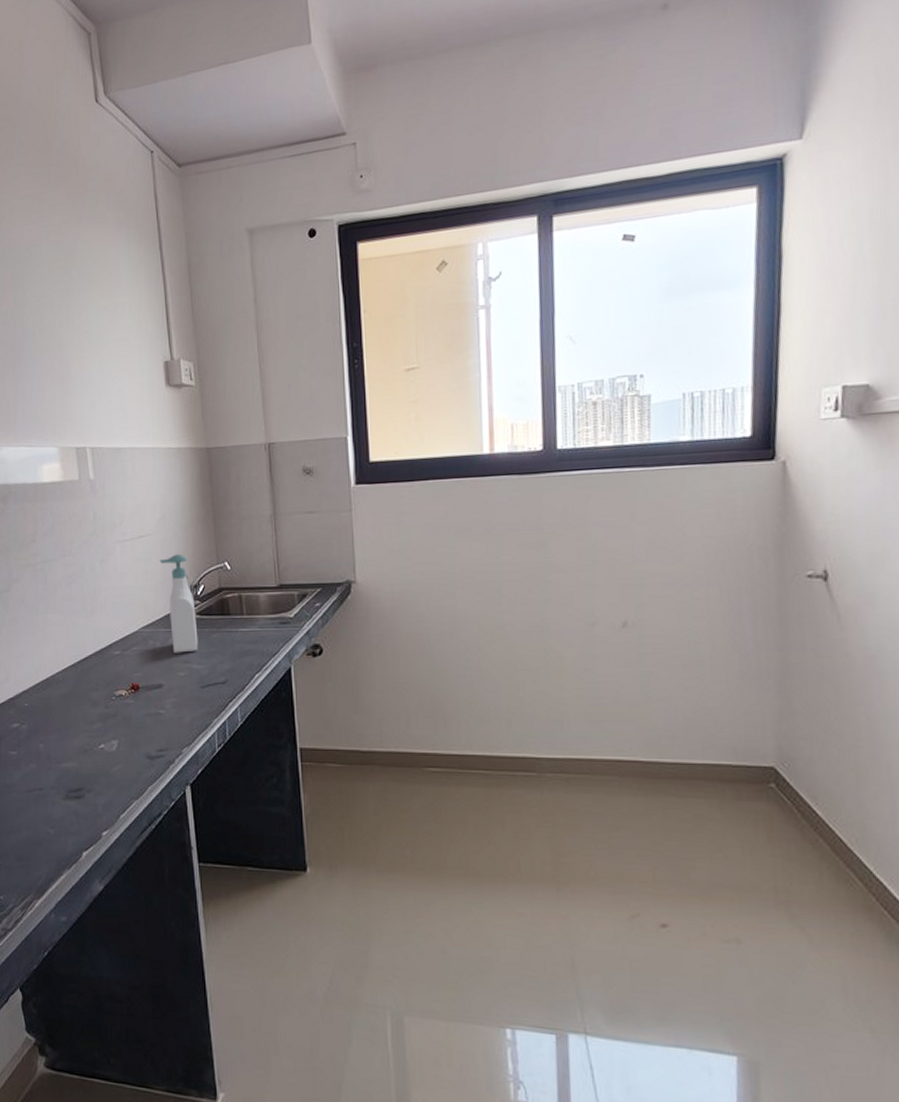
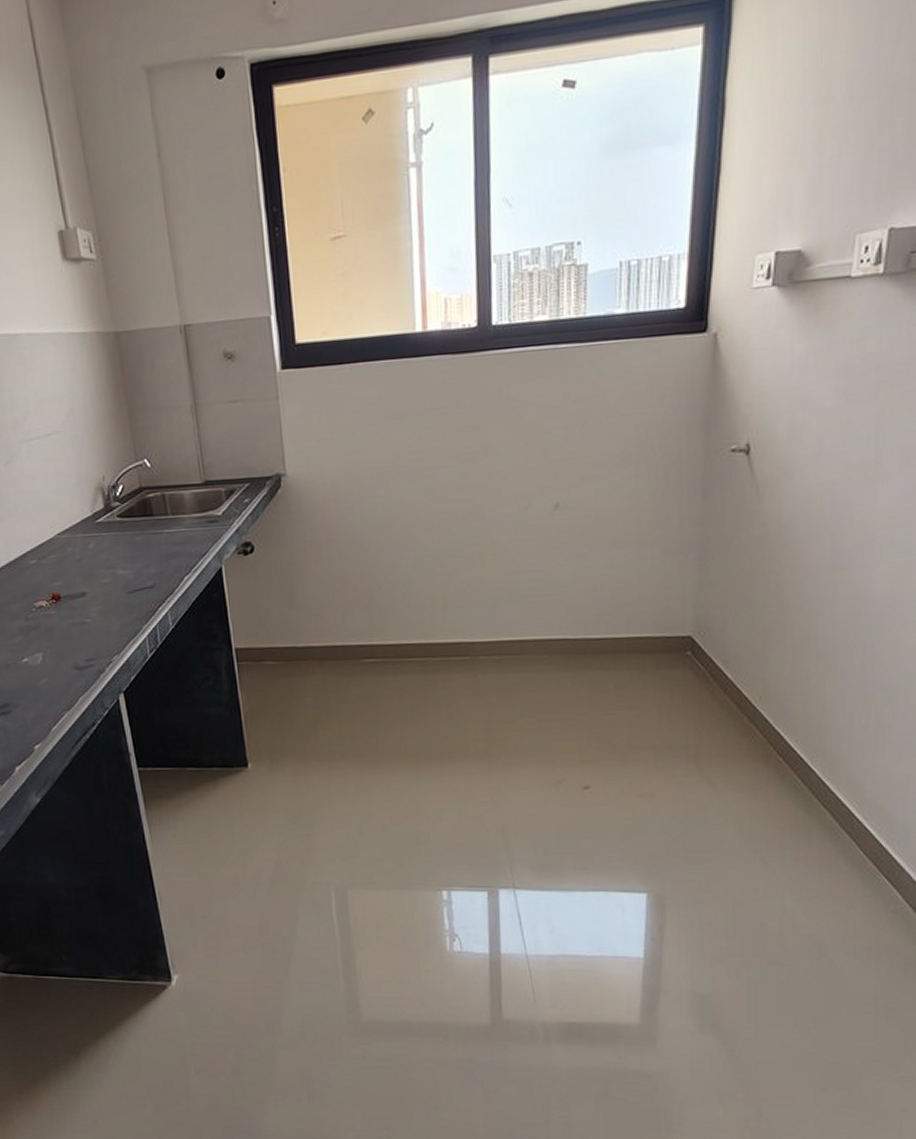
soap bottle: present [159,553,198,653] -> none [71,451,122,559]

